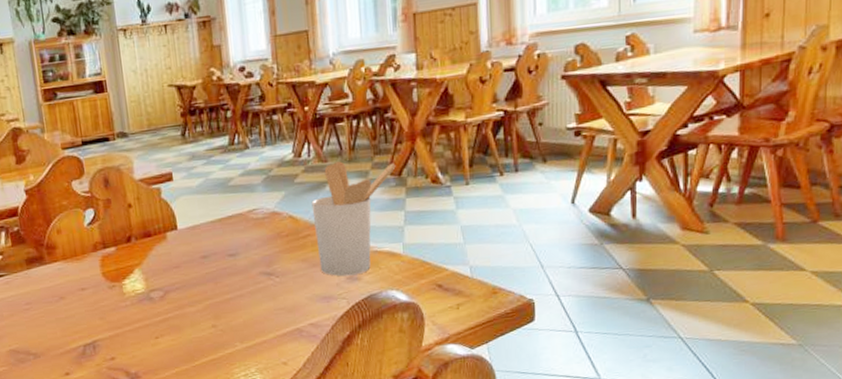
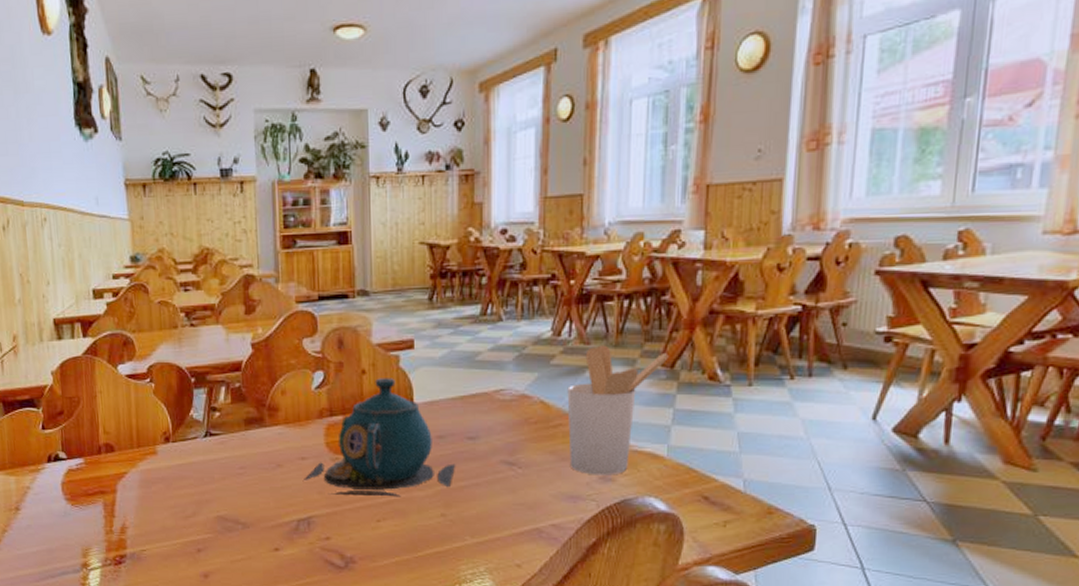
teapot: none [85,208,221,319] -> present [304,378,456,497]

